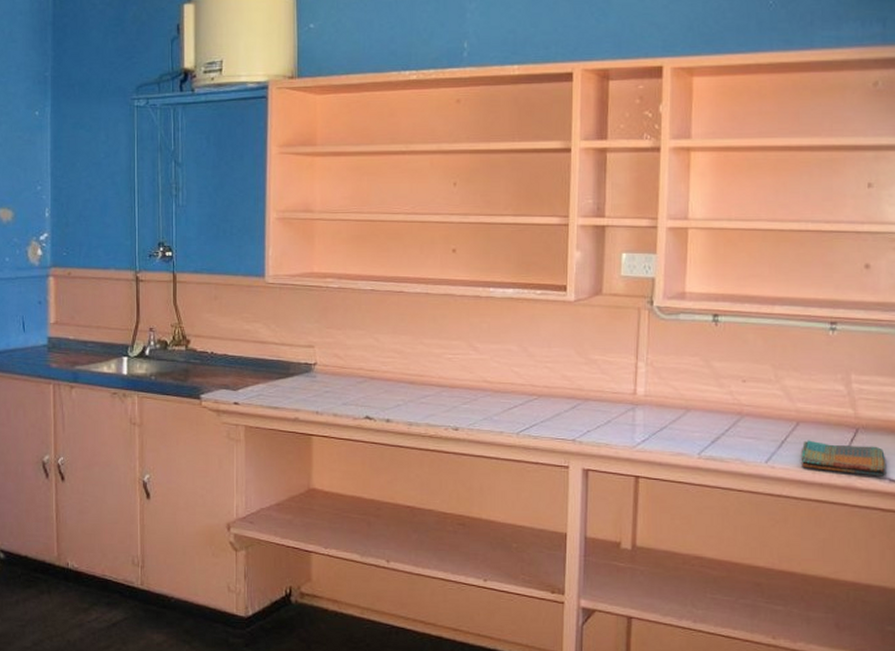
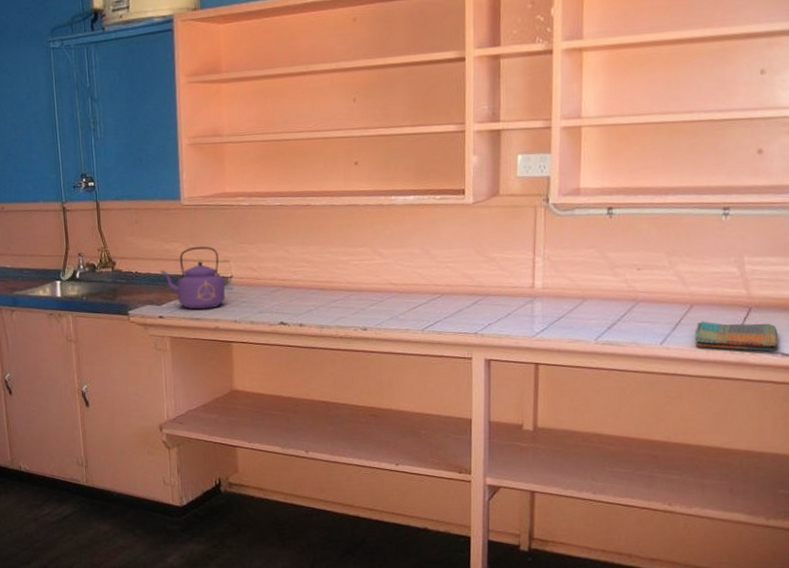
kettle: none [238,328,308,397] -> present [160,246,225,310]

